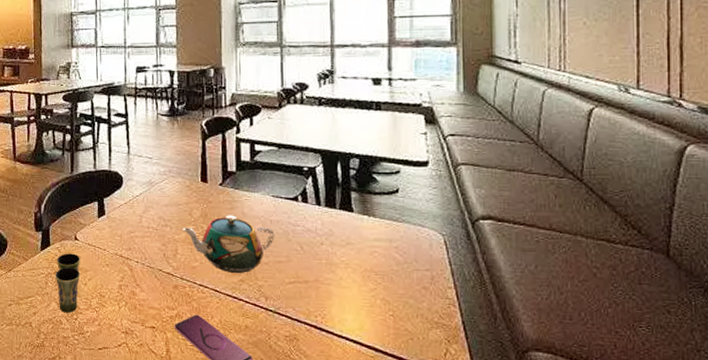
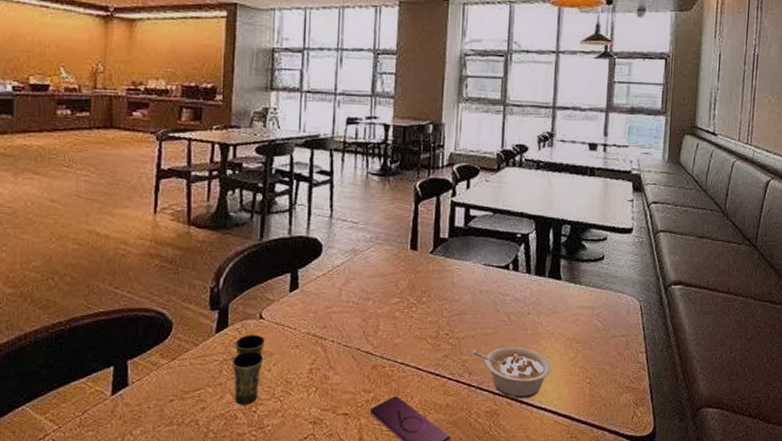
teapot: present [182,215,275,273] -> none [386,285,484,348]
legume: none [267,274,350,326] -> present [472,346,551,399]

